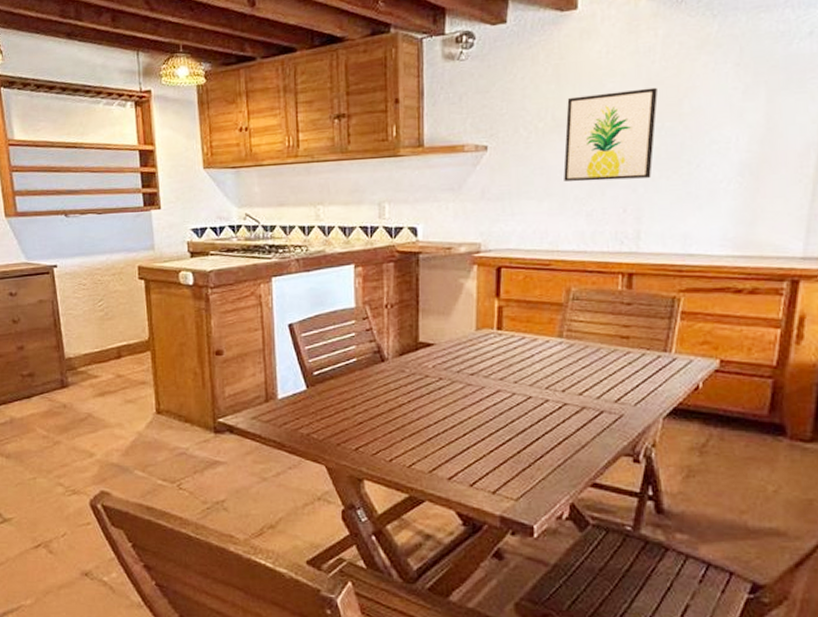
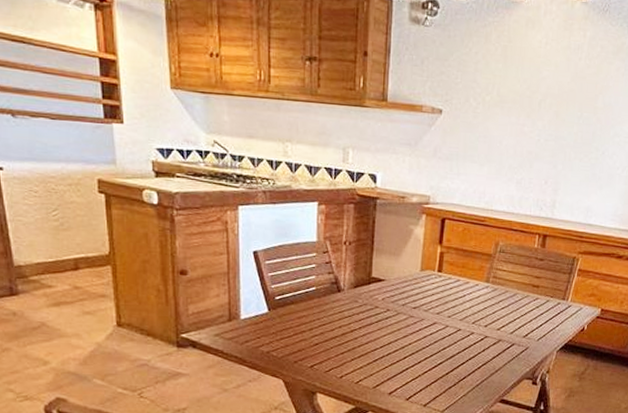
wall art: present [563,87,658,182] -> none [502,78,581,158]

